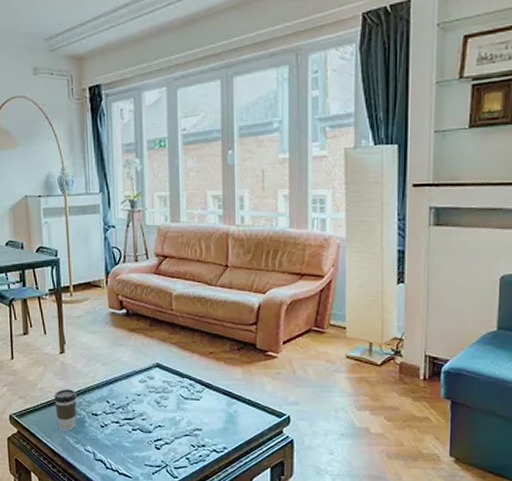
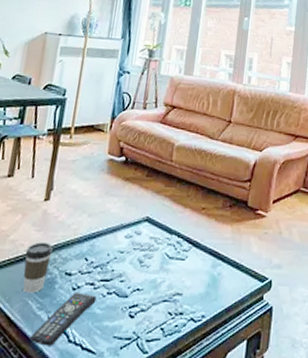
remote control: none [74,429,124,472] -> present [30,291,97,346]

